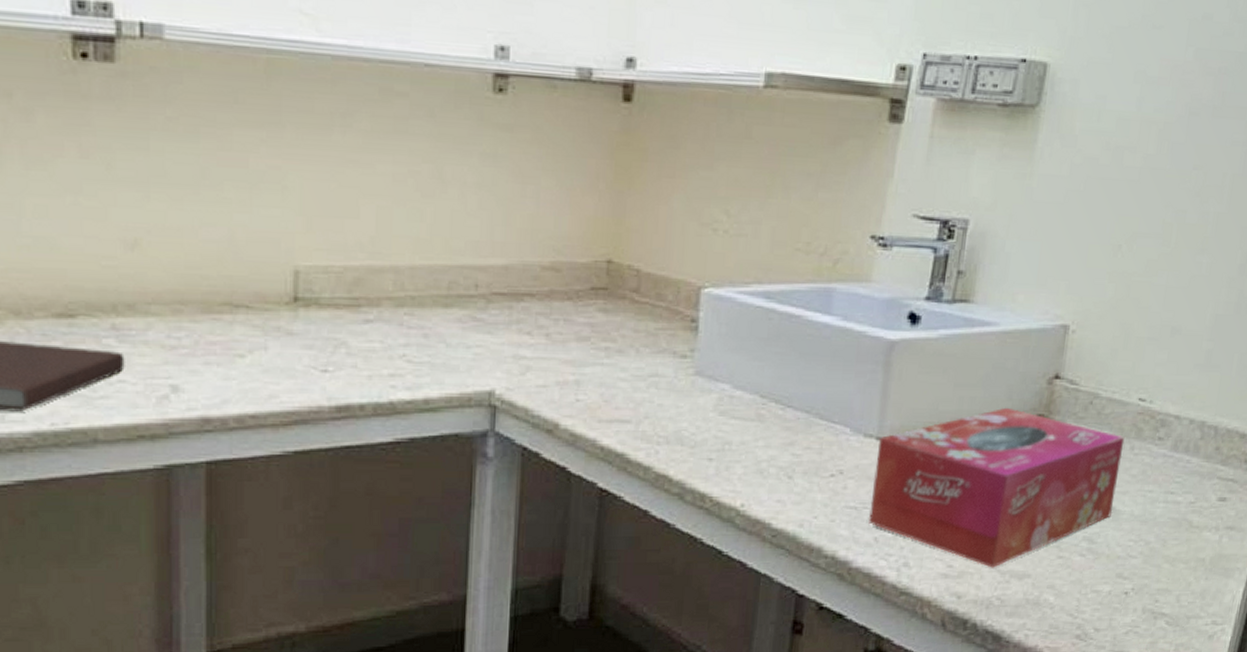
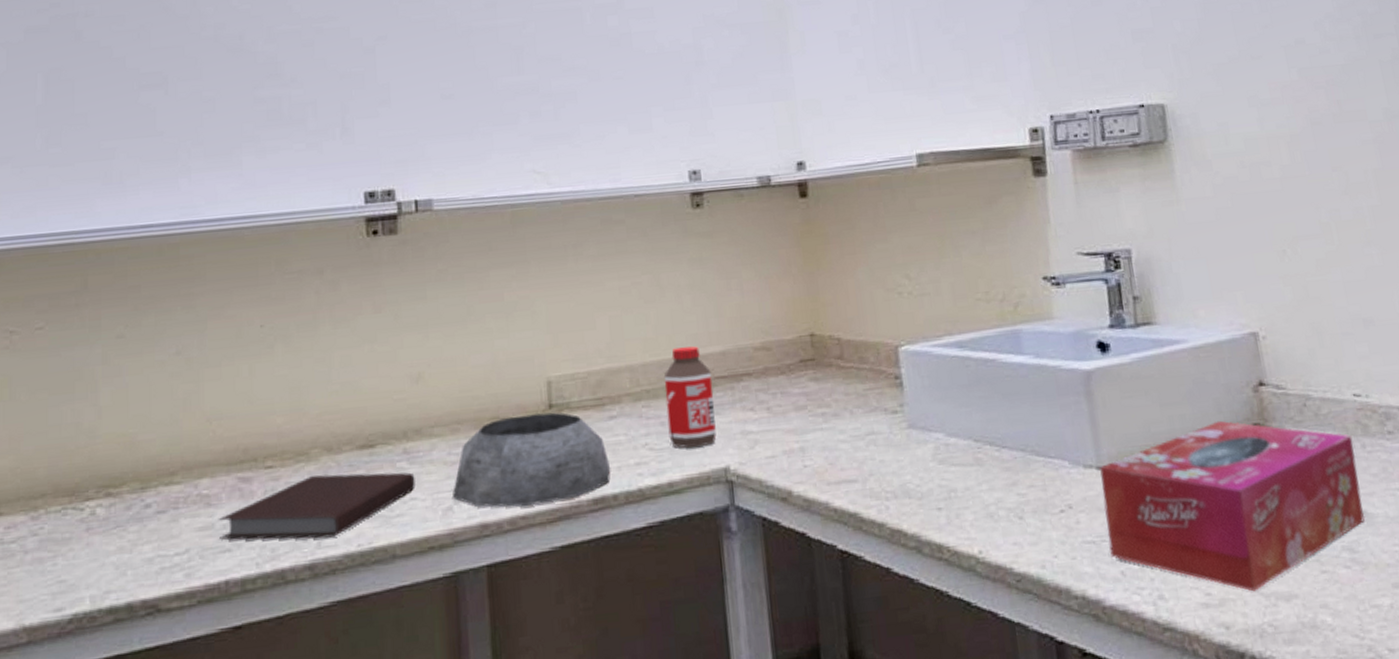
plant pot: none [170,305,360,406] -> present [453,412,611,507]
bottle: none [431,254,489,367] -> present [663,346,717,449]

